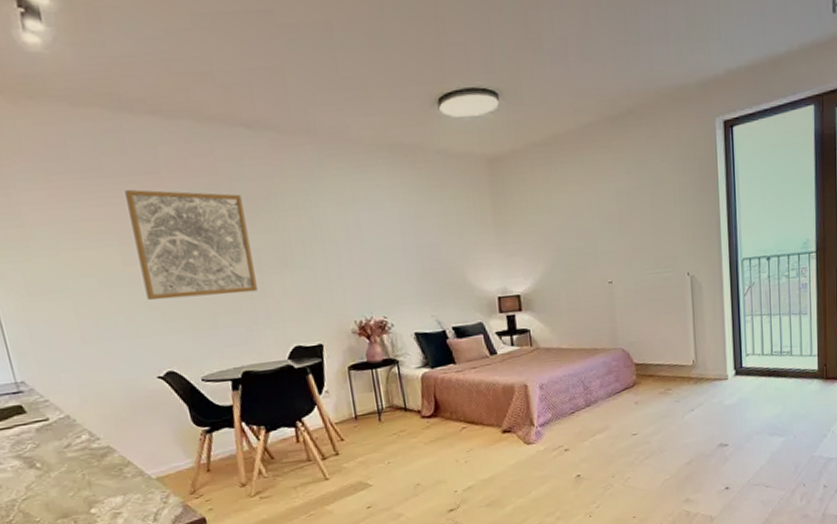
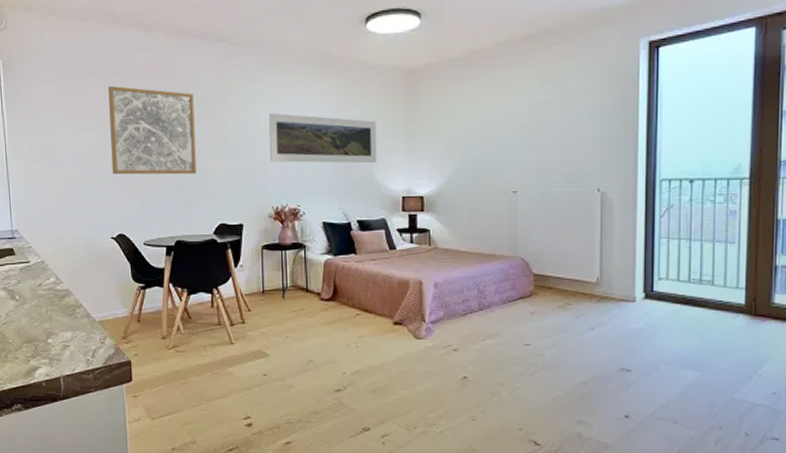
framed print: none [337,213,467,271] -> present [268,113,377,164]

